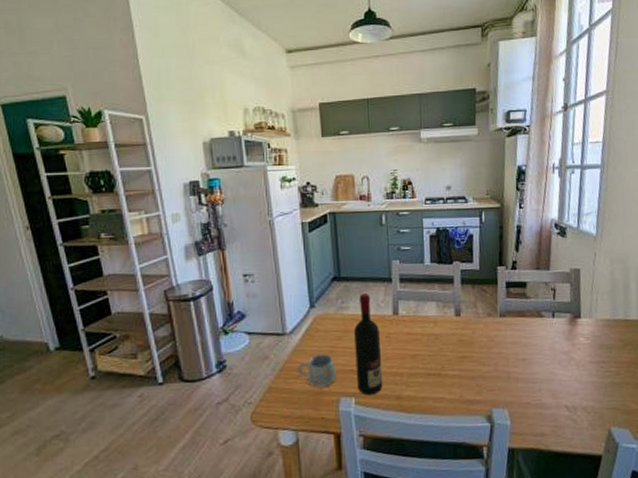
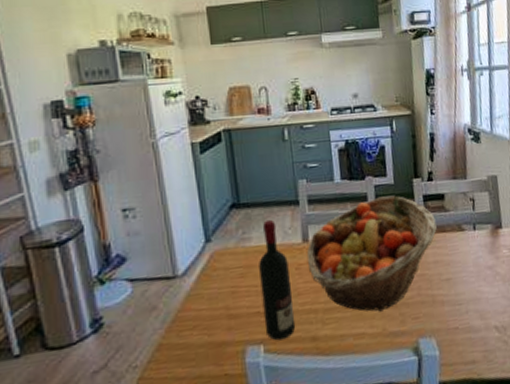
mug: present [297,354,337,387] -> none [192,295,241,338]
fruit basket: none [396,280,517,381] -> present [307,195,437,312]

